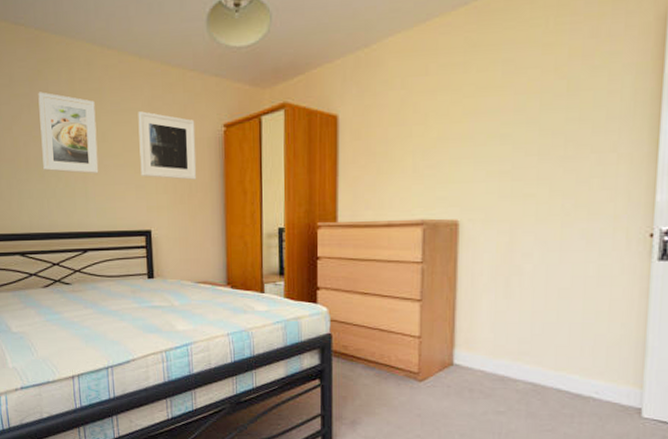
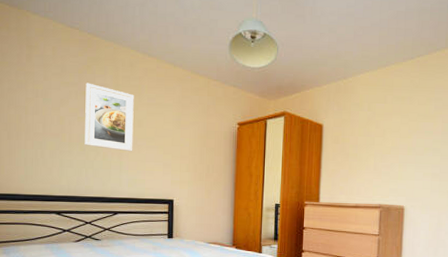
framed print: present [138,111,197,180] -> none [168,106,215,163]

